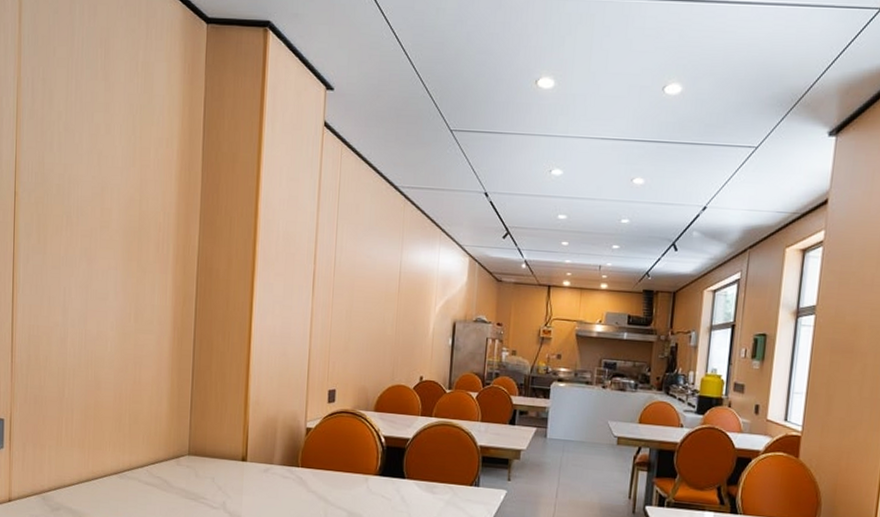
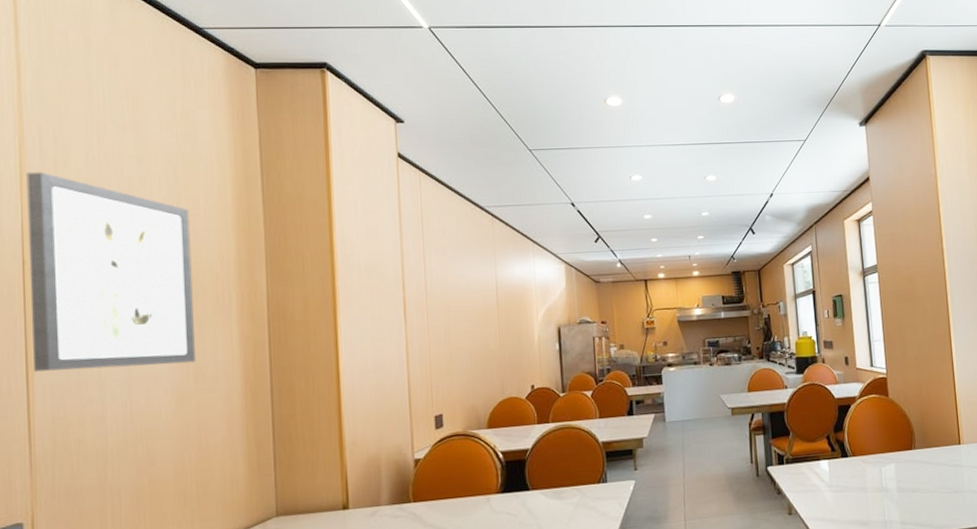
wall art: none [18,111,142,304] -> present [26,172,195,372]

